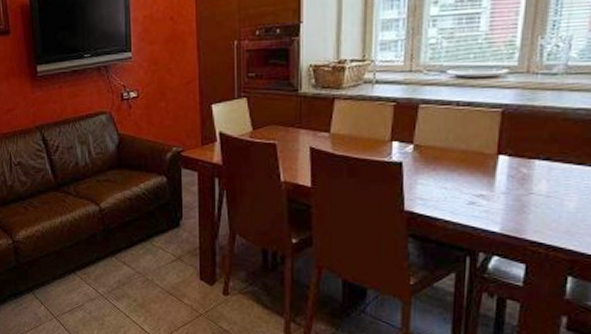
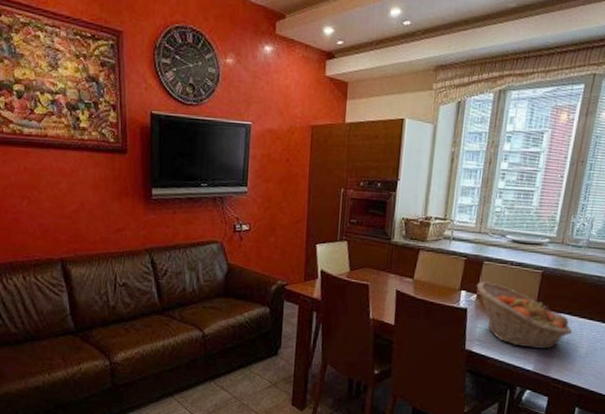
fruit basket: none [412,128,554,205] -> present [476,281,573,349]

